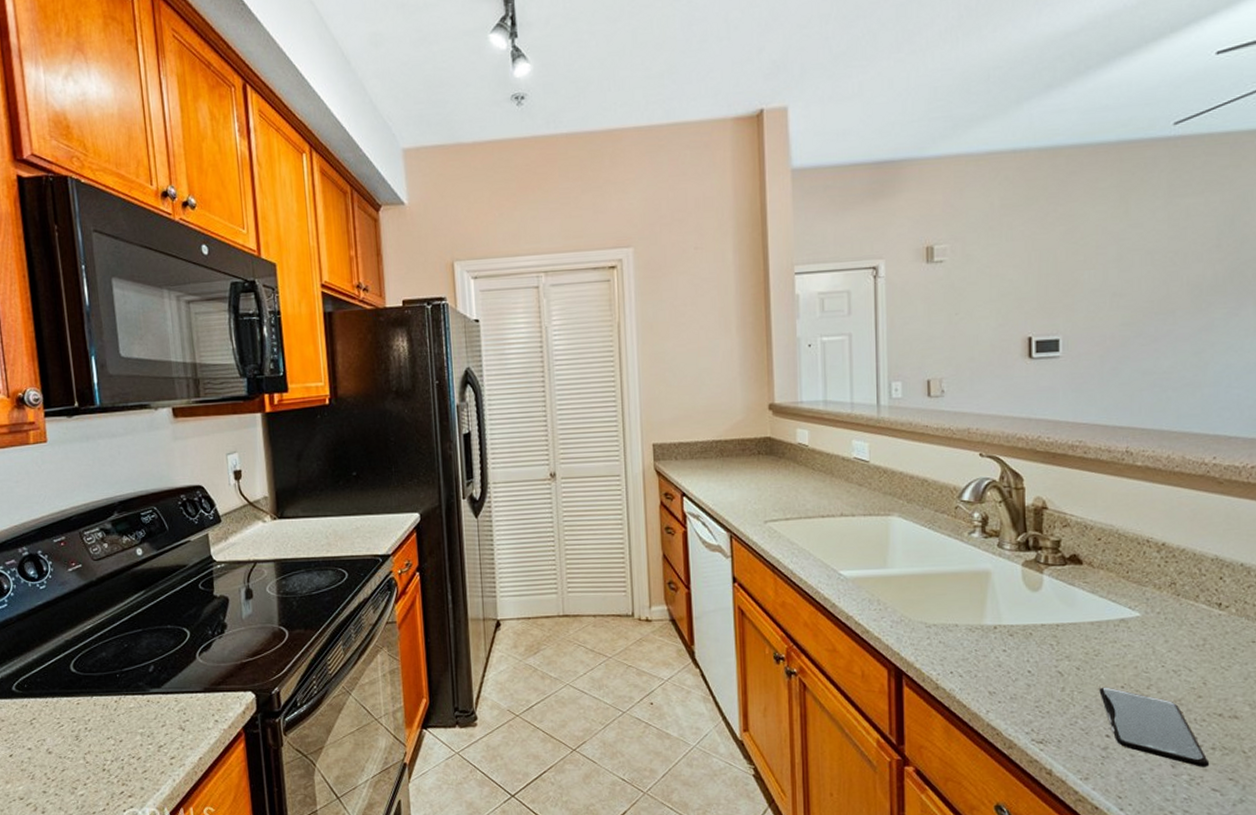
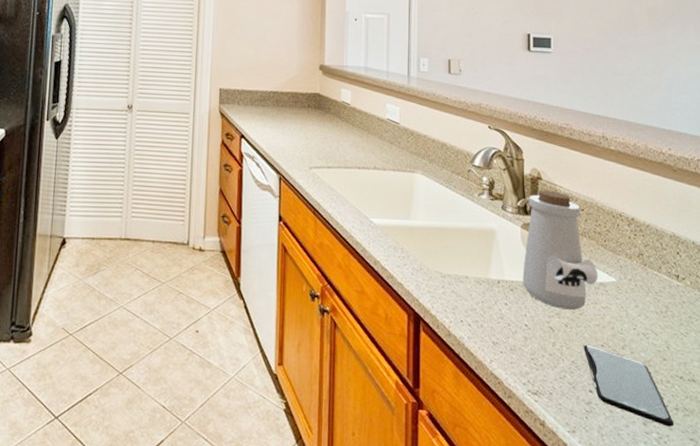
bottle: none [1024,520,1118,651] -> present [523,190,598,310]

